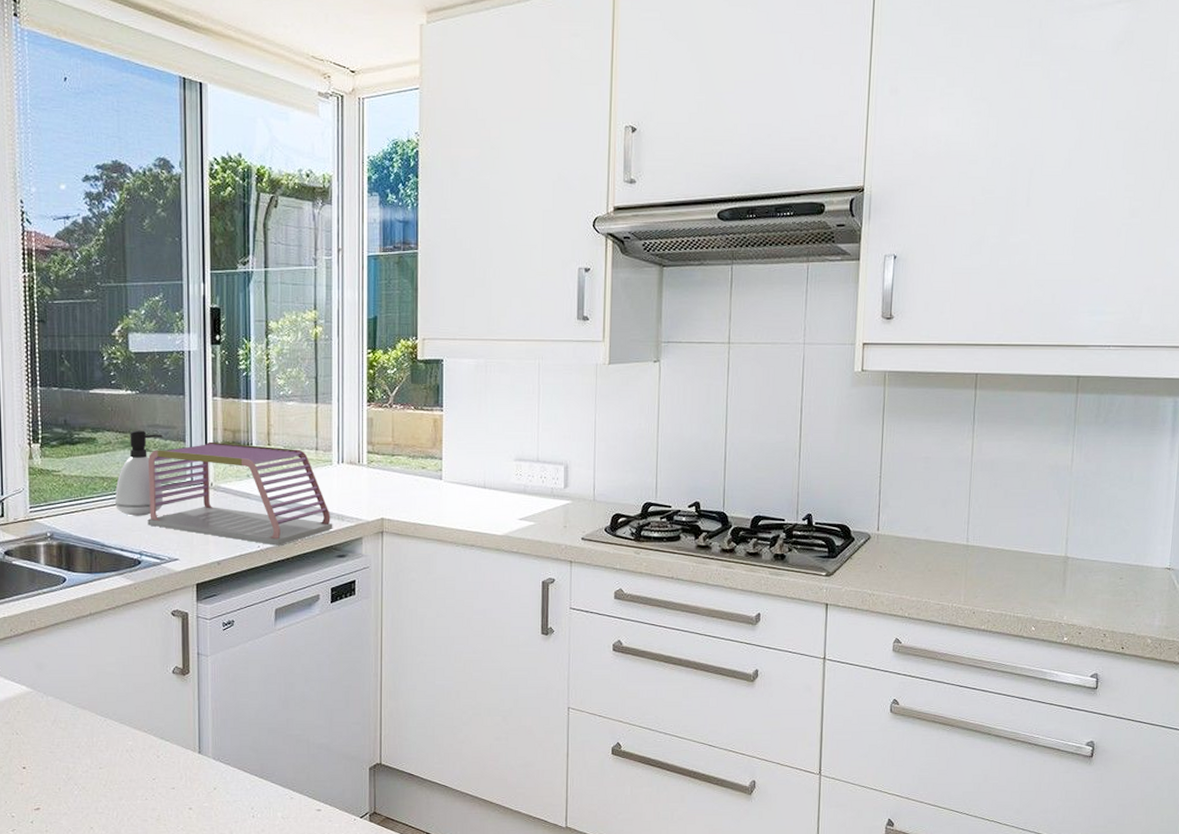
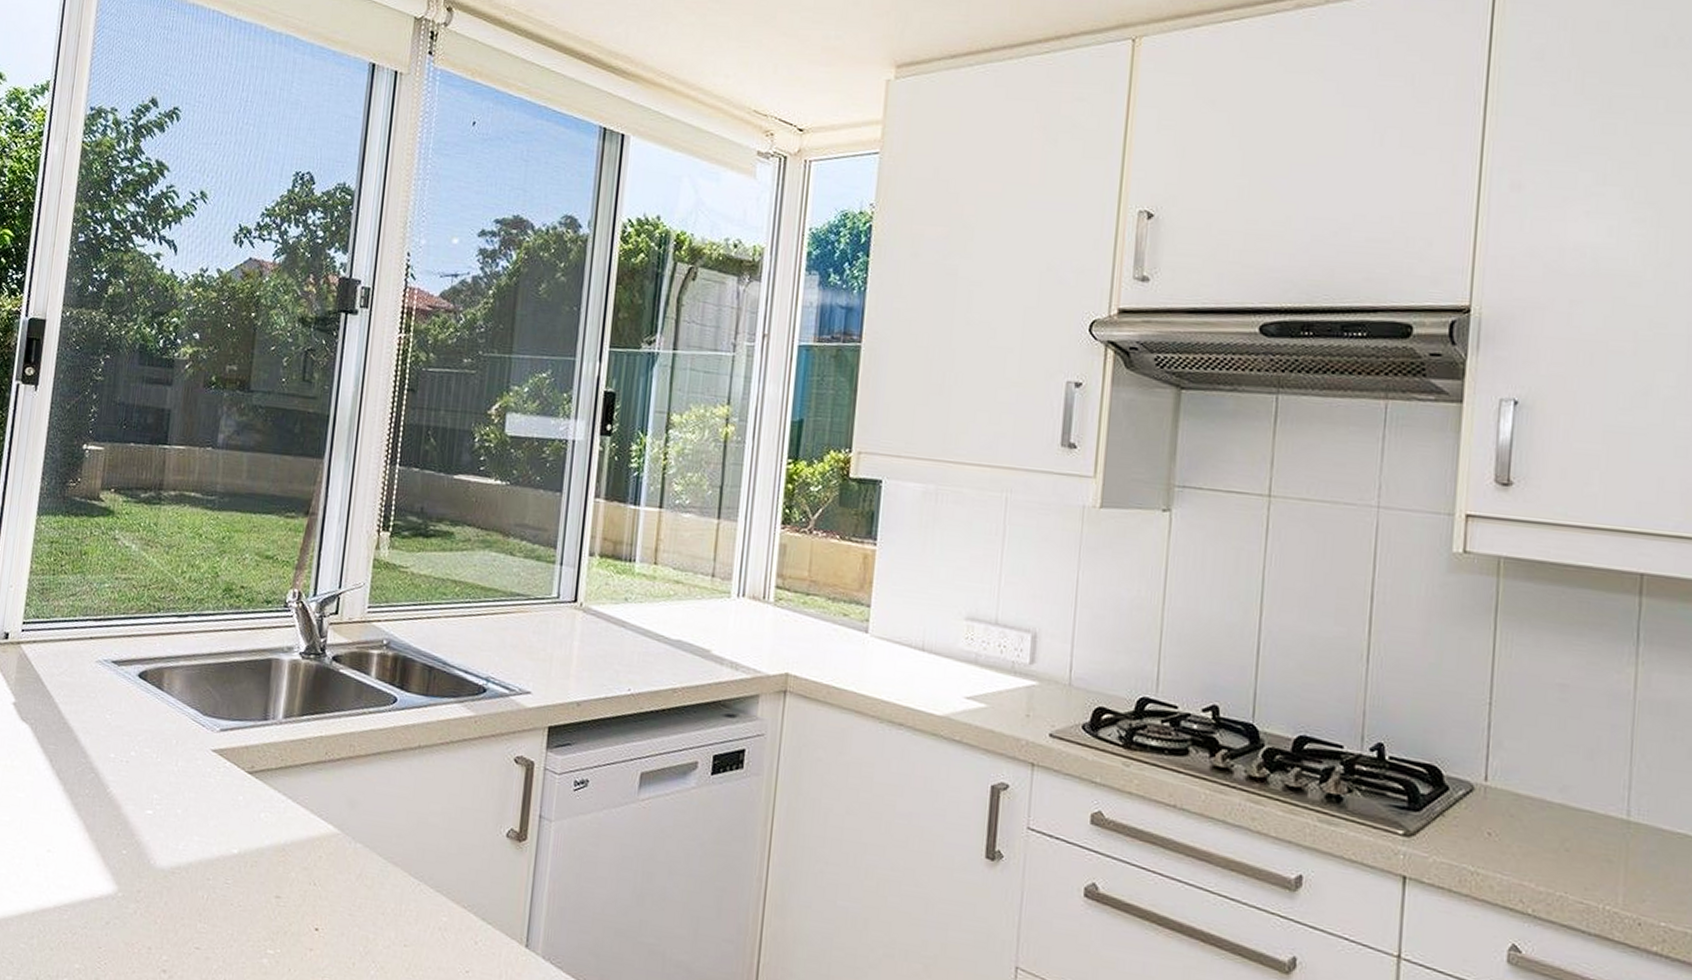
soap dispenser: present [115,430,164,516] -> none [465,528,531,634]
dish rack: present [147,441,333,545] -> none [500,552,724,692]

